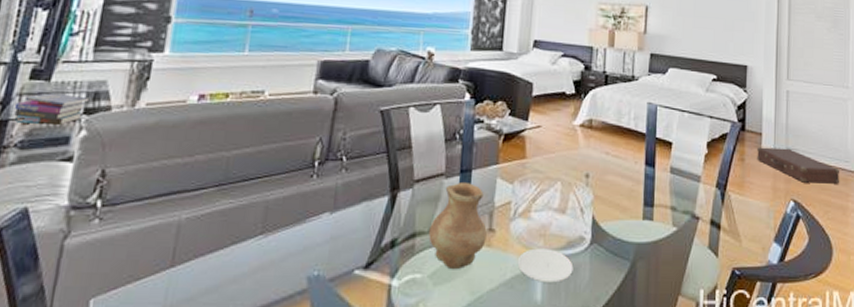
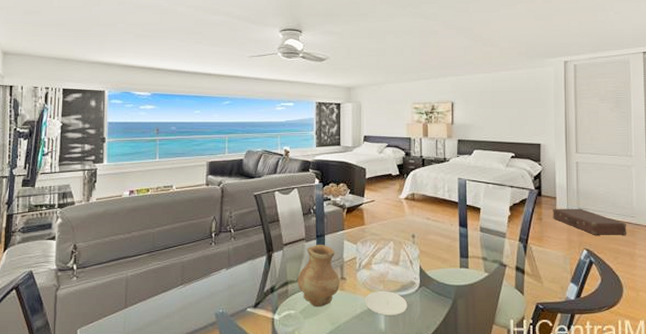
books: present [14,93,88,126] -> none [16,195,60,217]

